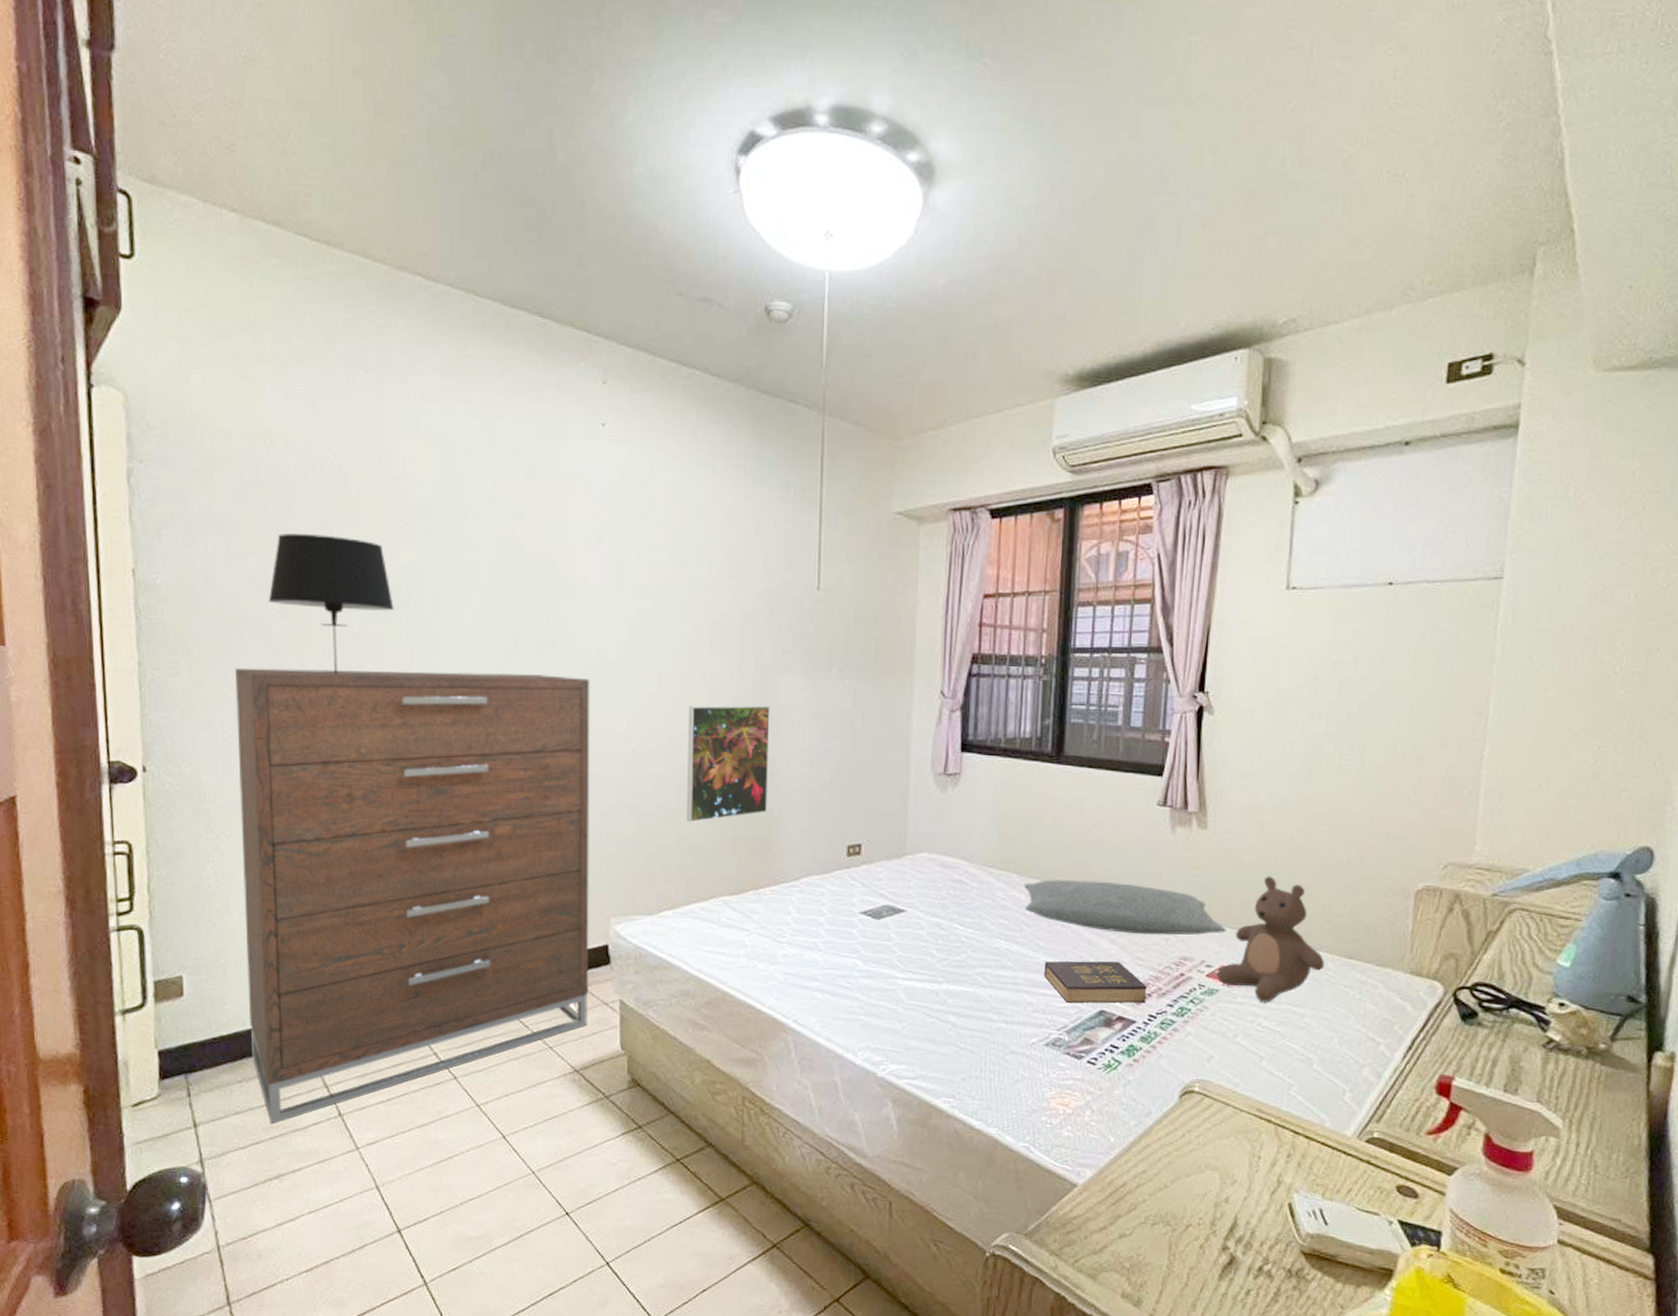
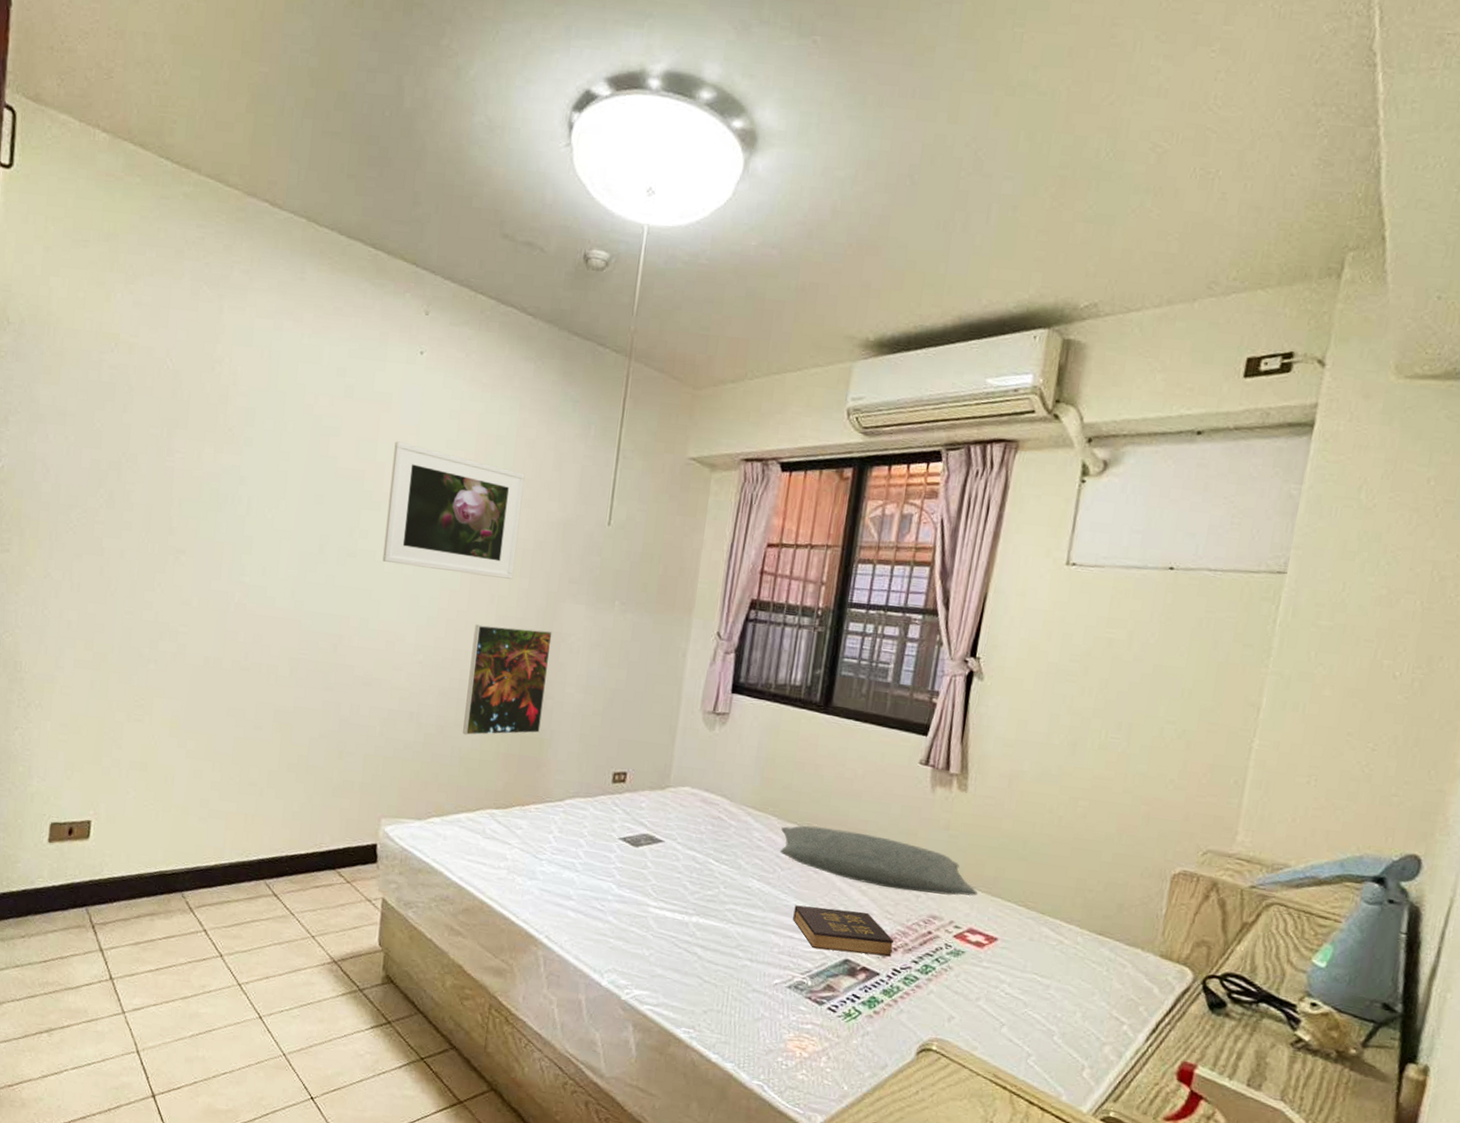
dresser: present [235,667,590,1125] -> none [36,549,385,981]
table lamp: present [268,533,395,674] -> none [97,429,212,564]
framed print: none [584,521,726,655] -> present [382,441,525,579]
teddy bear: present [1217,876,1325,1002] -> none [964,844,1074,970]

